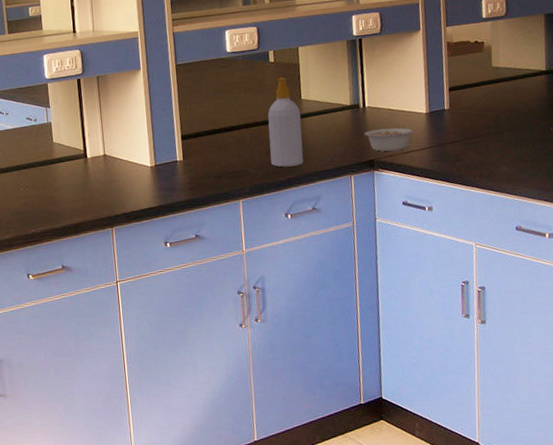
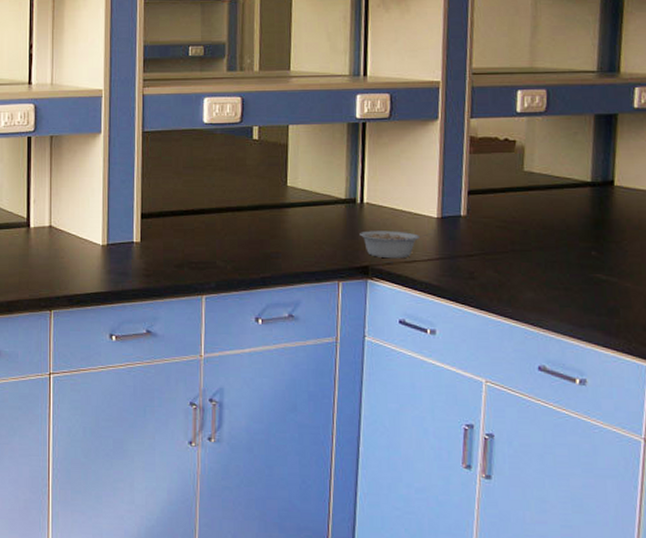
soap bottle: present [267,76,304,167] -> none [243,157,285,263]

